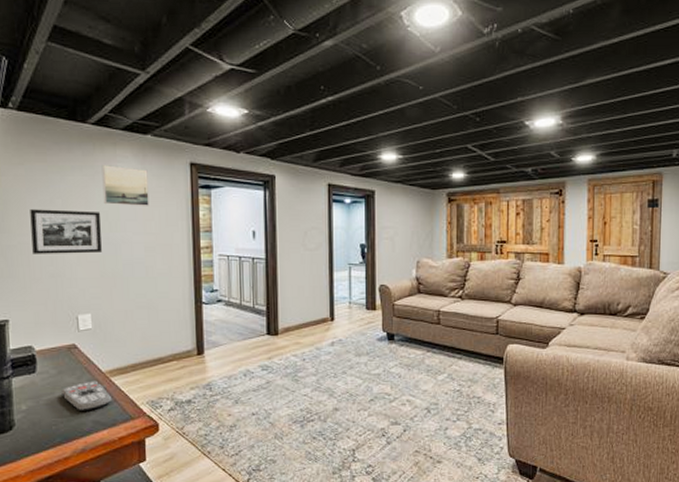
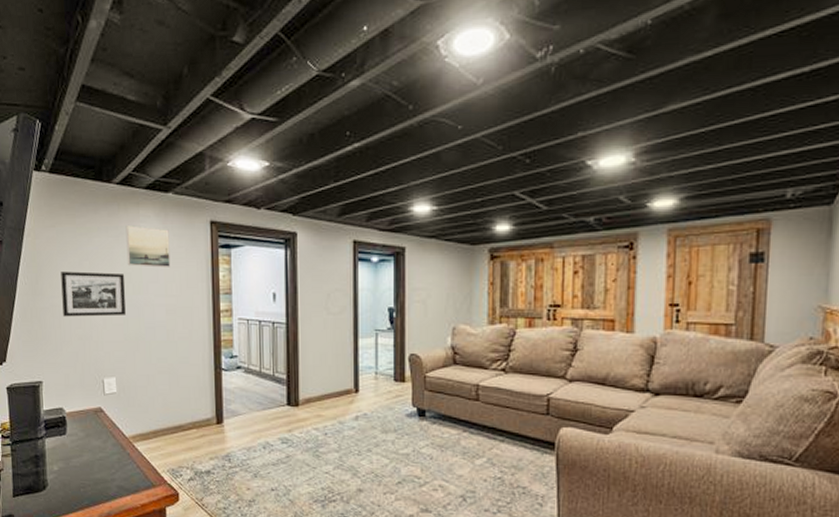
remote control: present [61,380,113,412] -> none [89,445,135,476]

